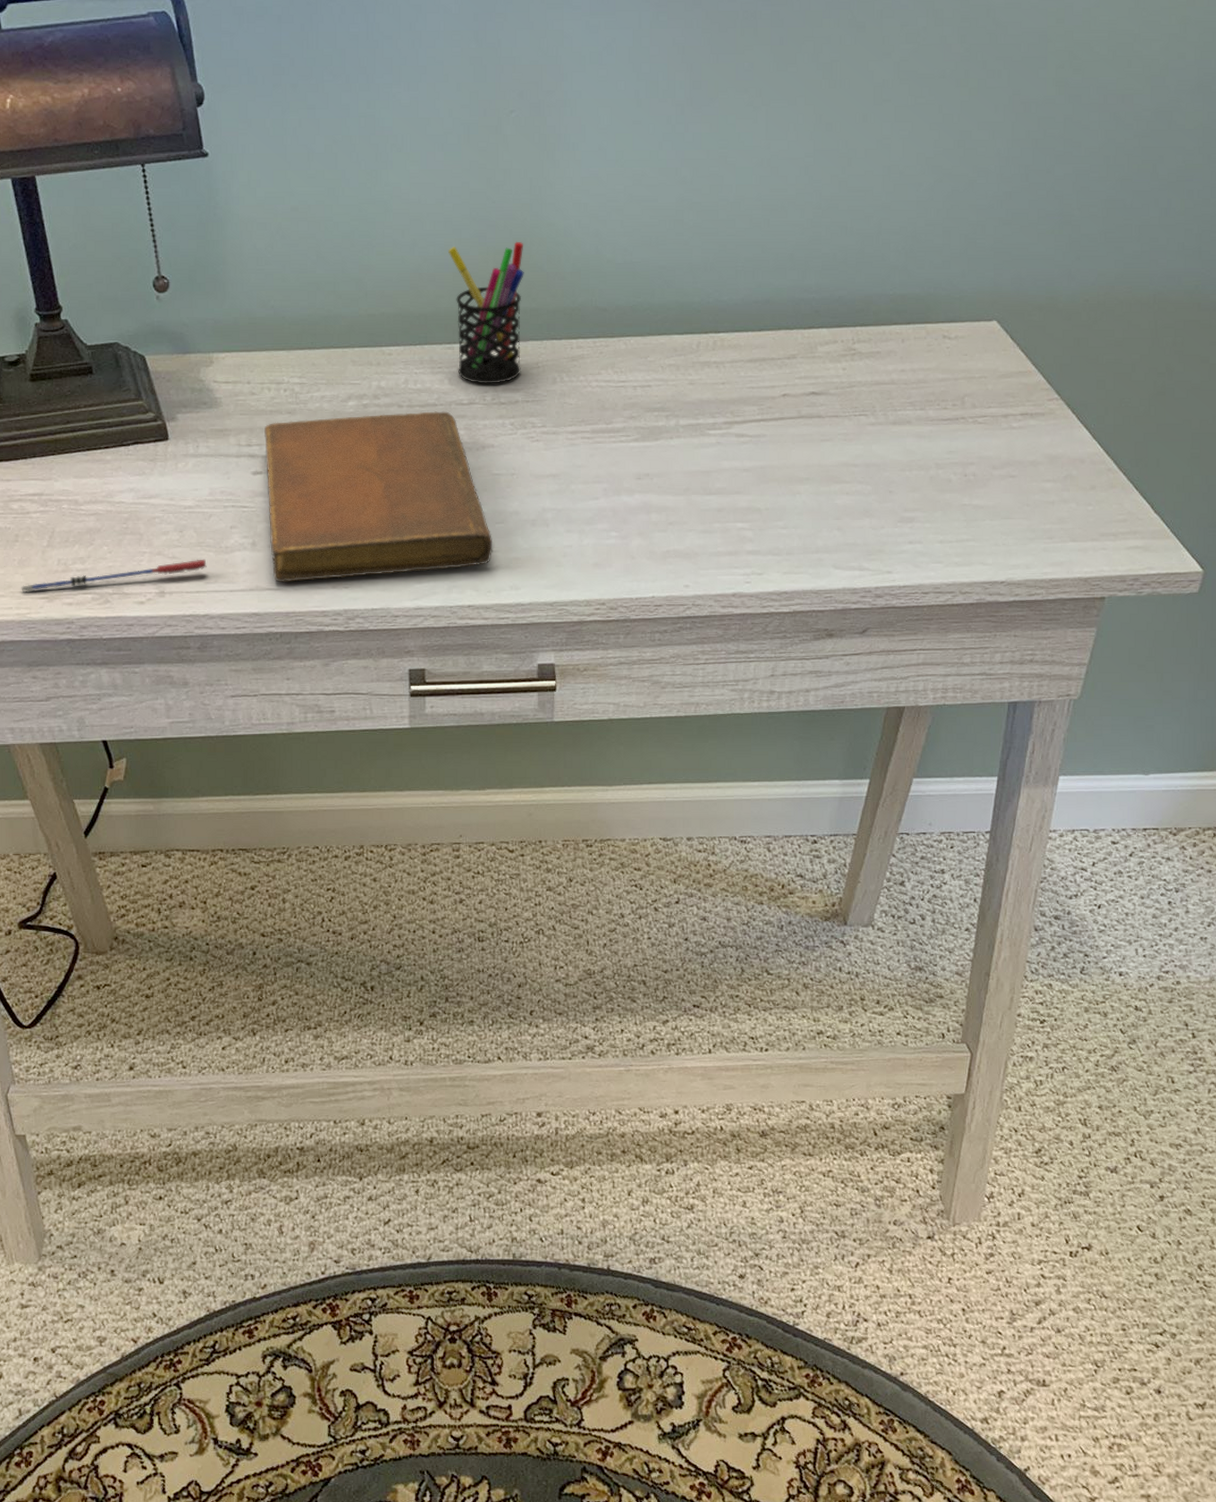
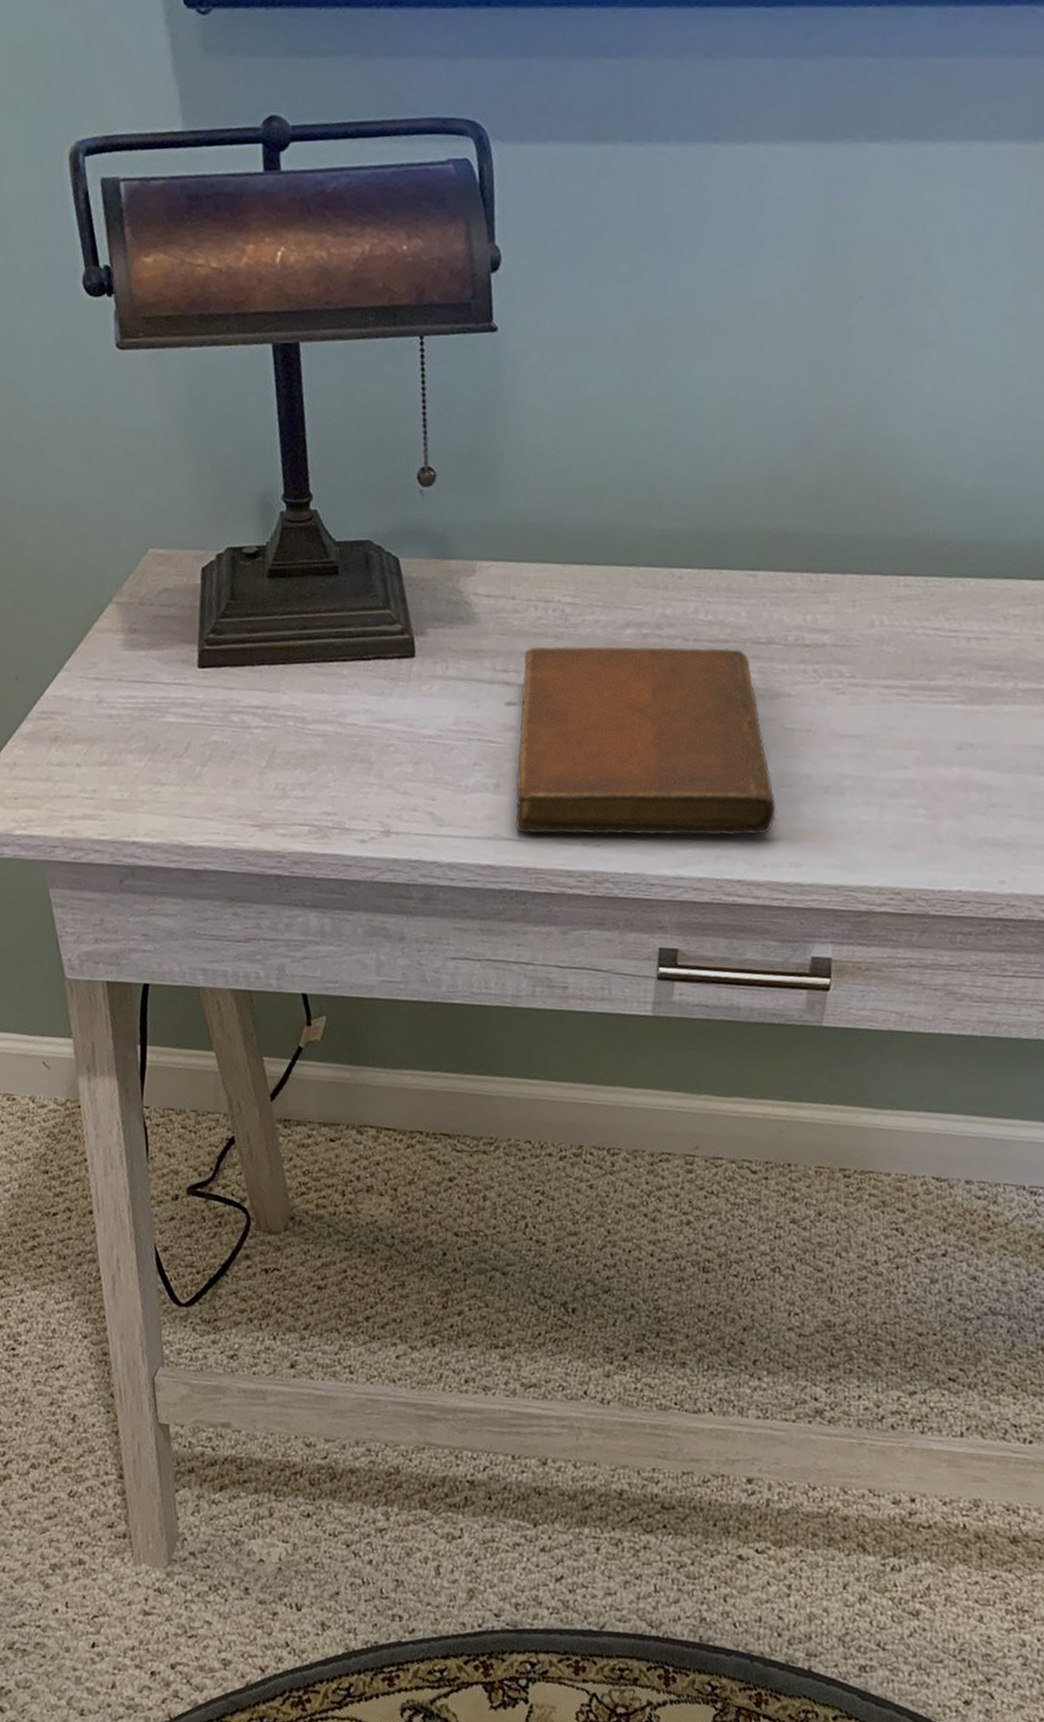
pen: present [21,559,207,592] -> none [231,797,442,818]
pen holder: present [448,241,524,384] -> none [758,454,855,622]

